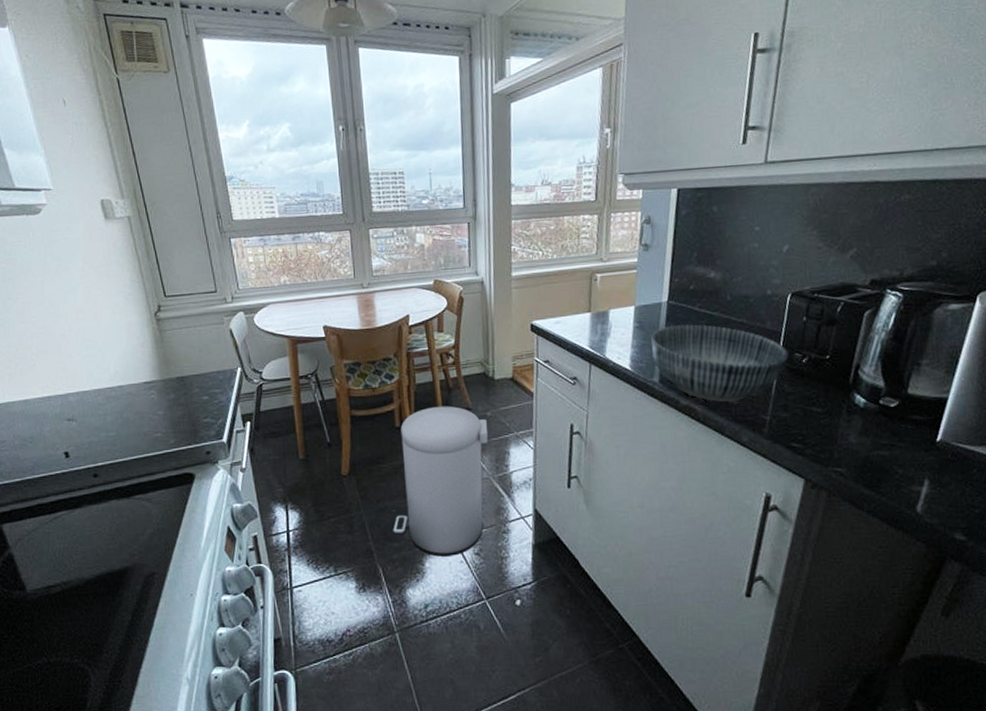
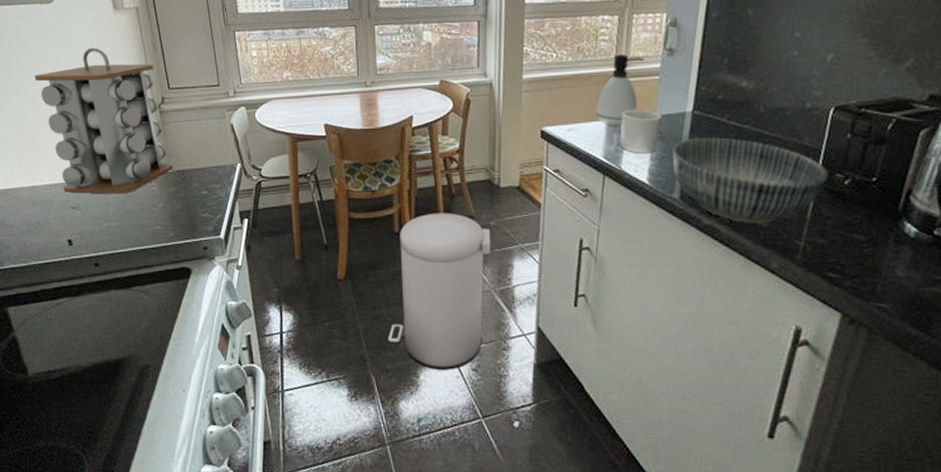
spice rack: none [22,257,173,405] -> present [34,47,173,194]
soap dispenser: none [580,250,622,318] -> present [595,54,644,127]
mug: none [603,301,641,343] -> present [620,109,663,155]

